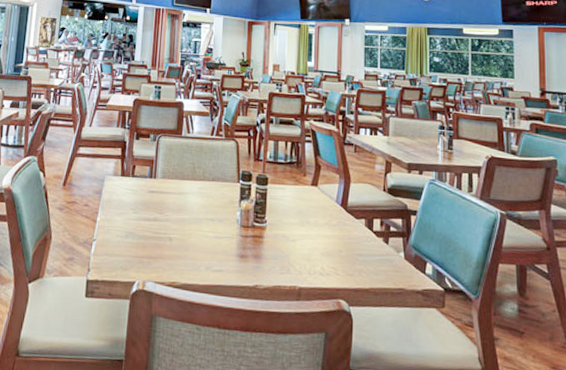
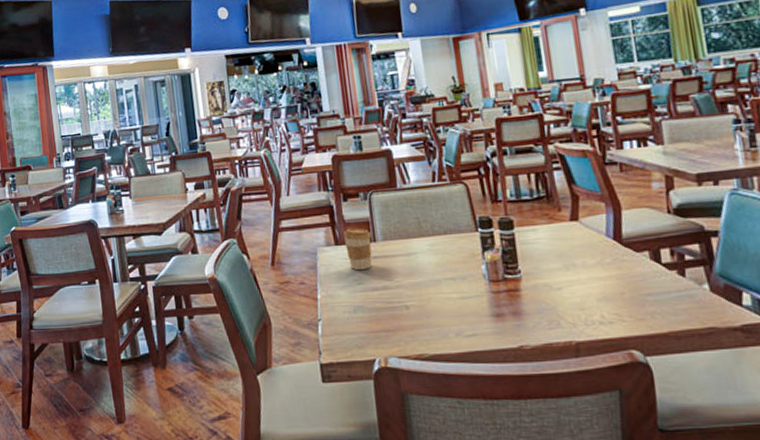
coffee cup: none [129,163,153,202] -> present [343,227,372,271]

